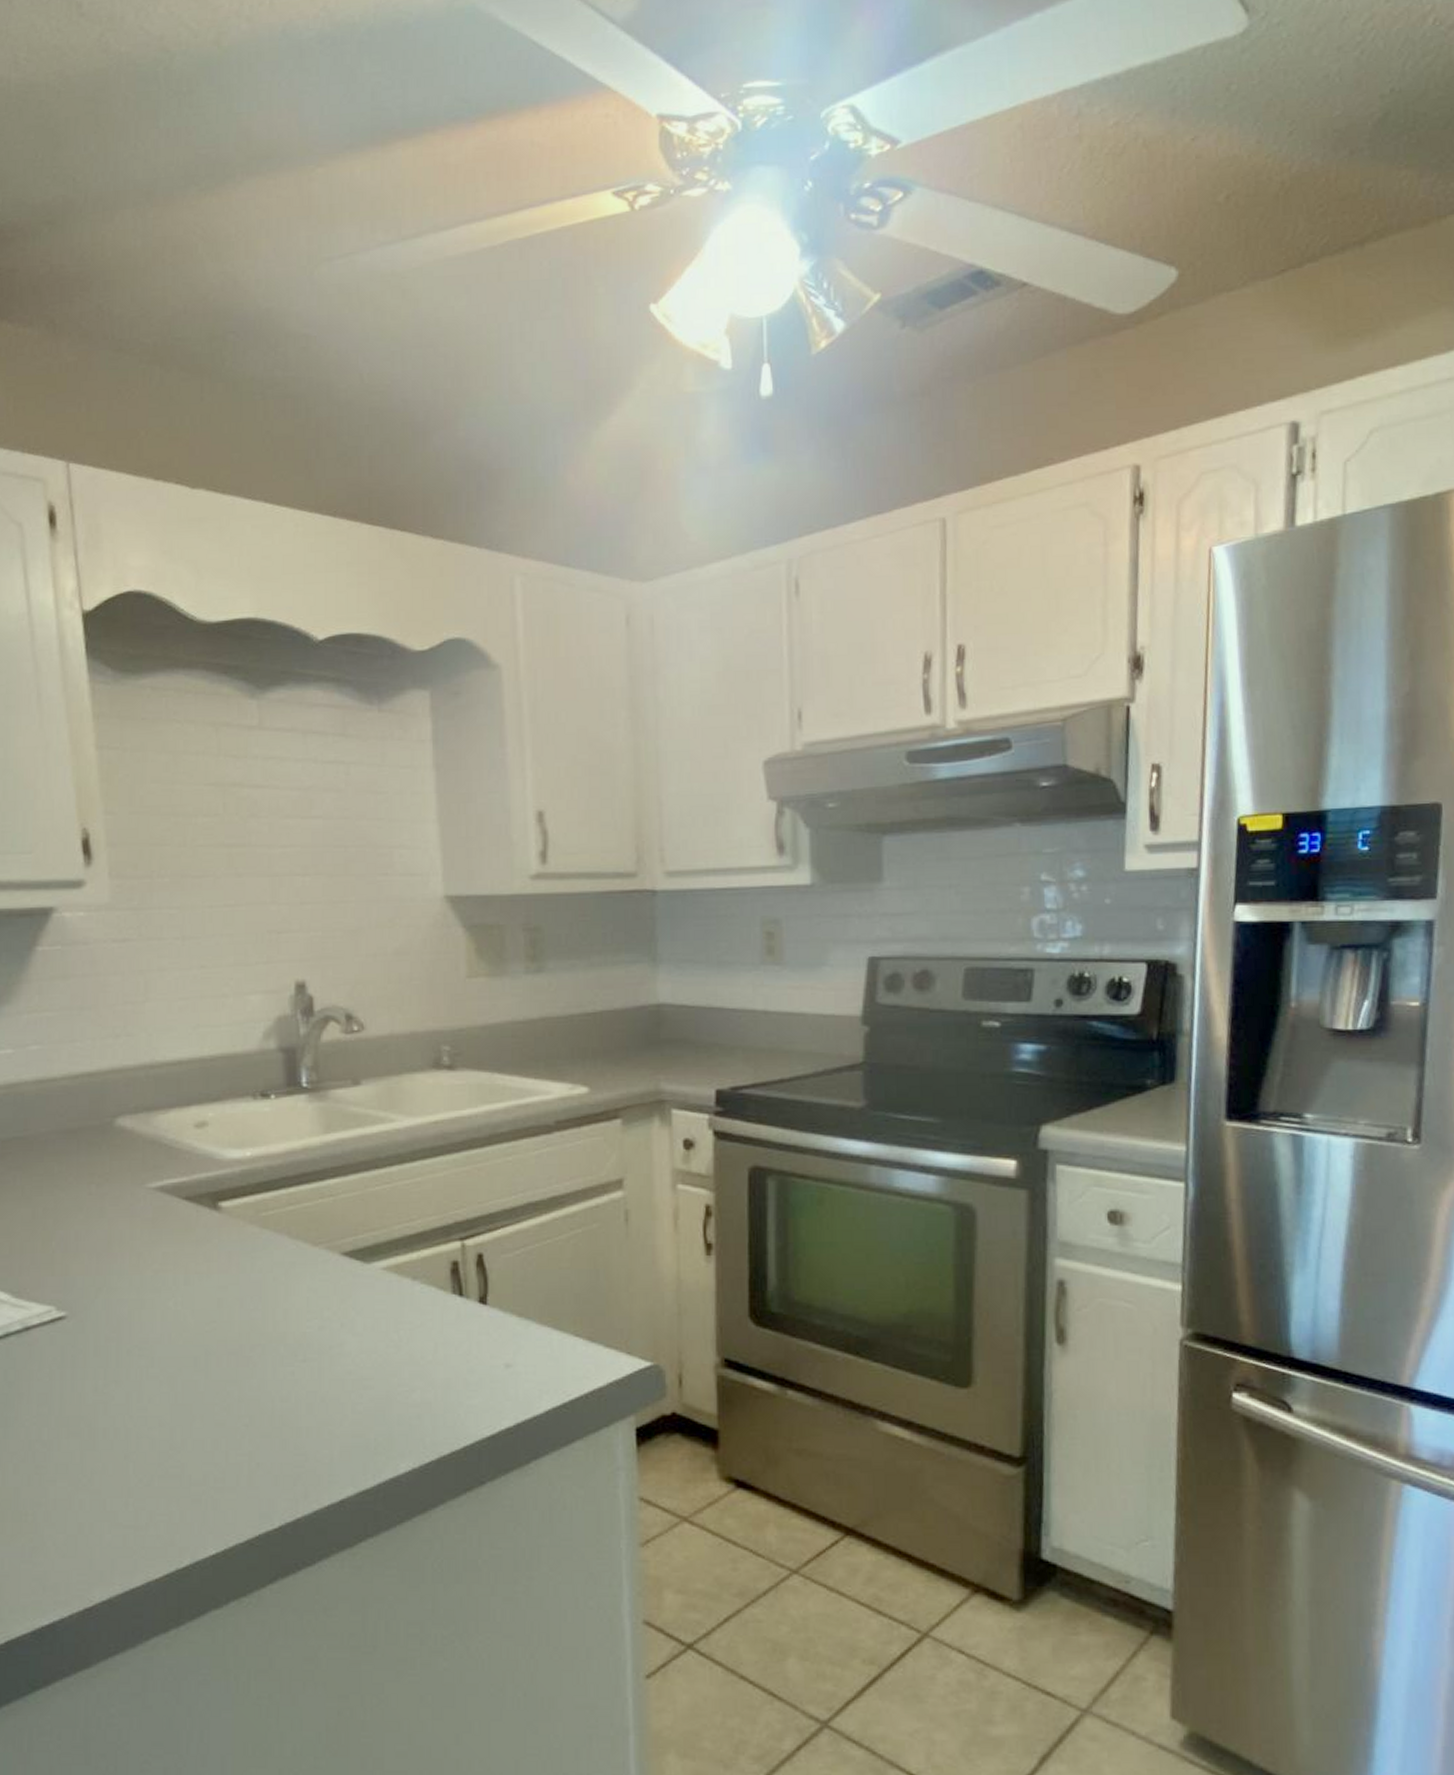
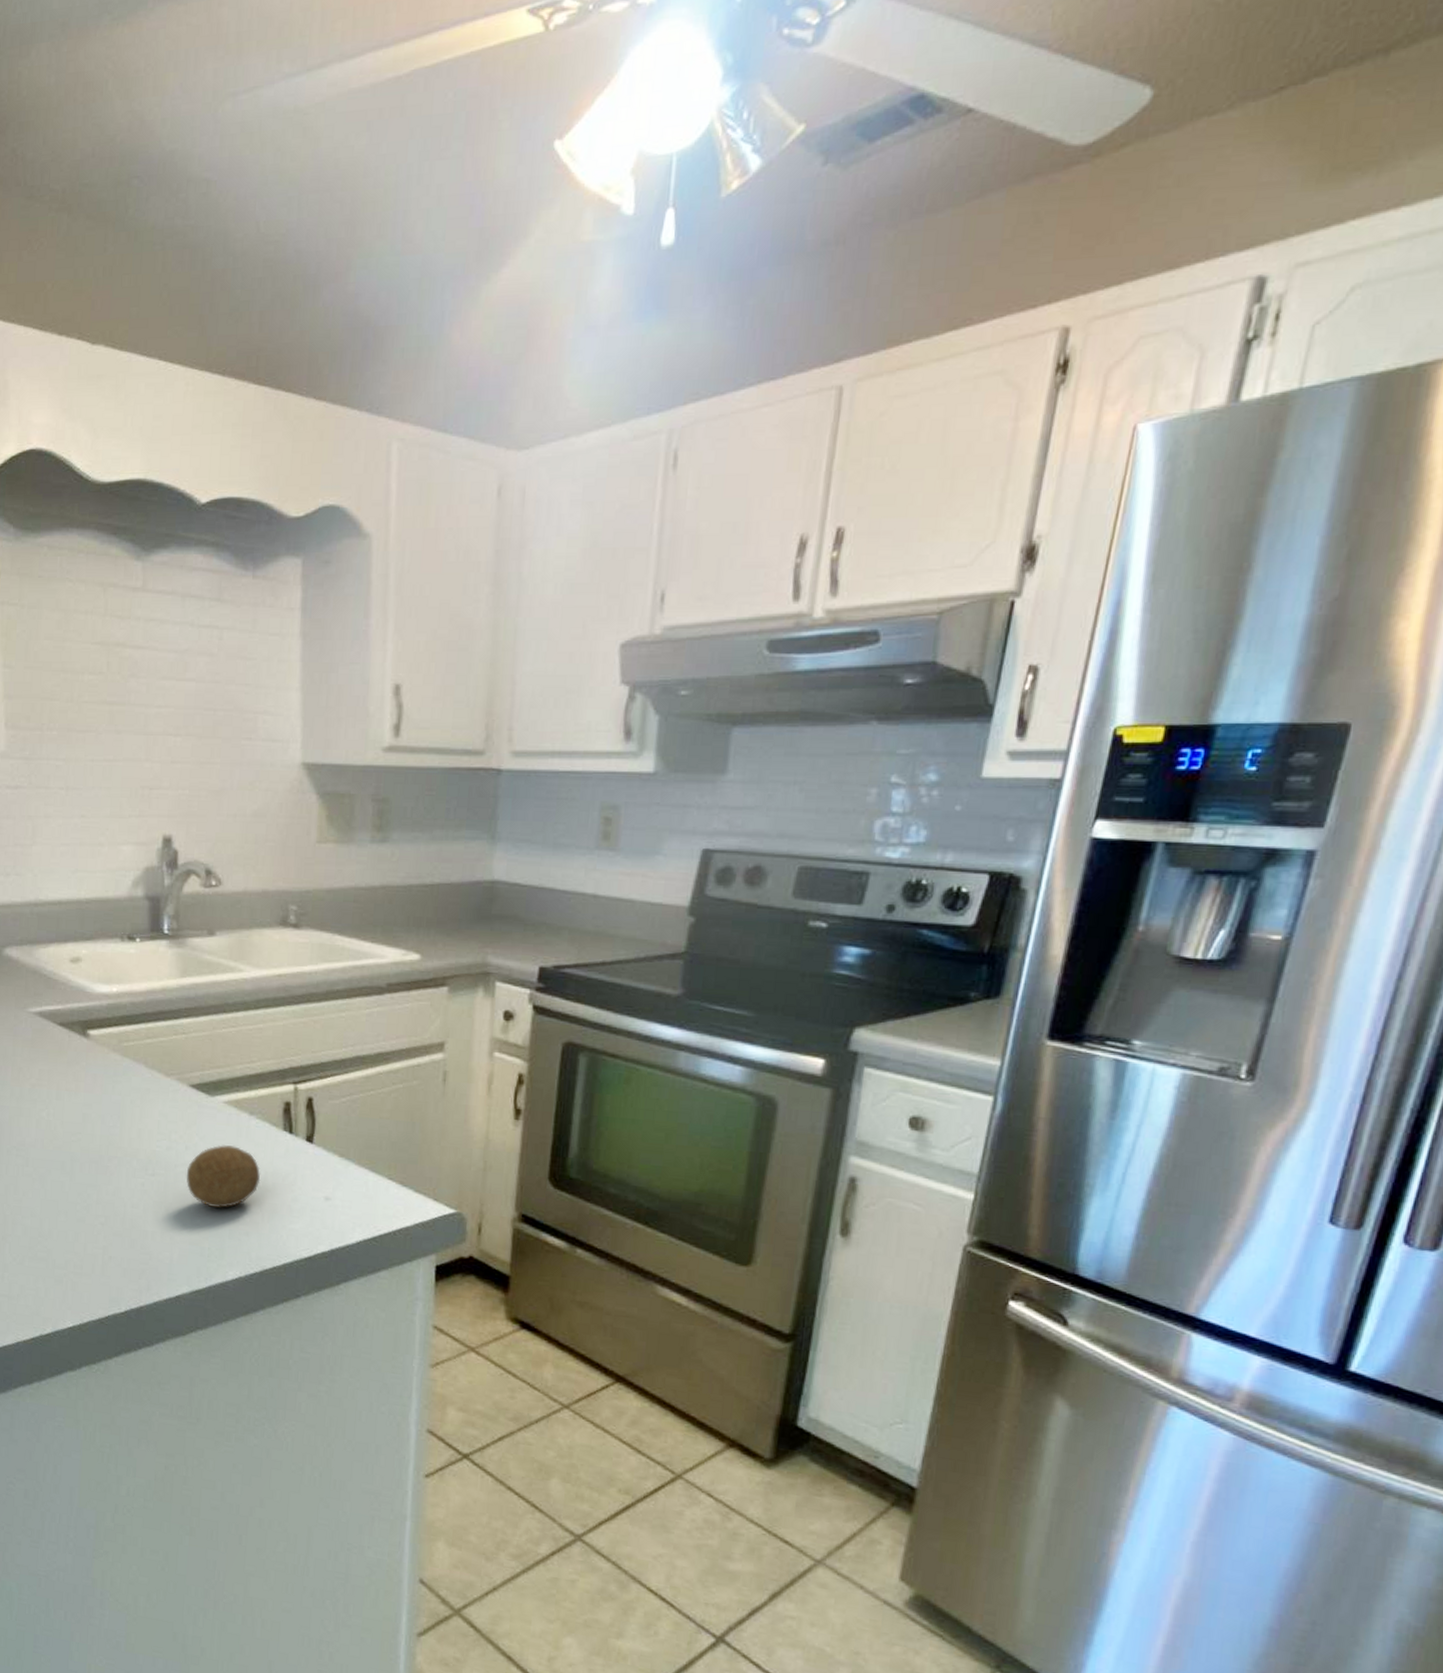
fruit: none [343,1317,430,1390] -> present [186,1145,261,1208]

